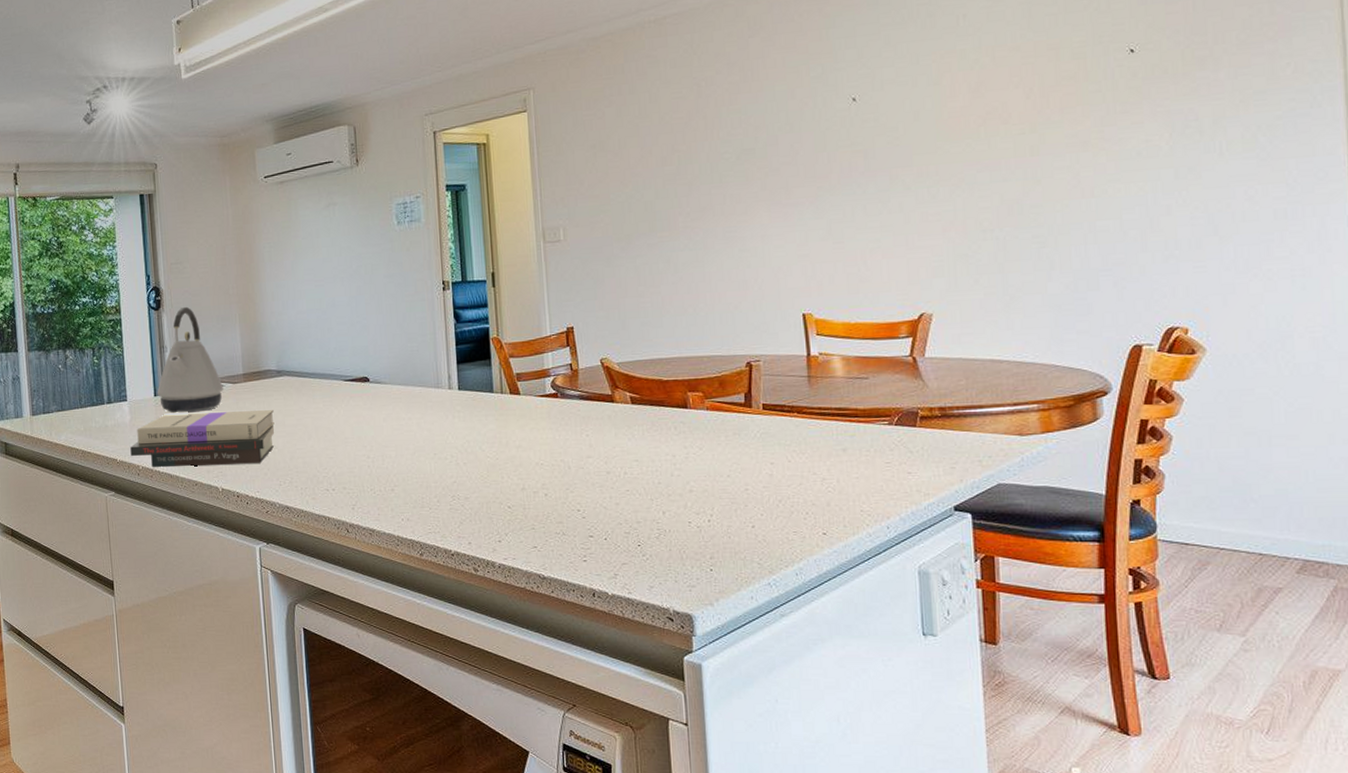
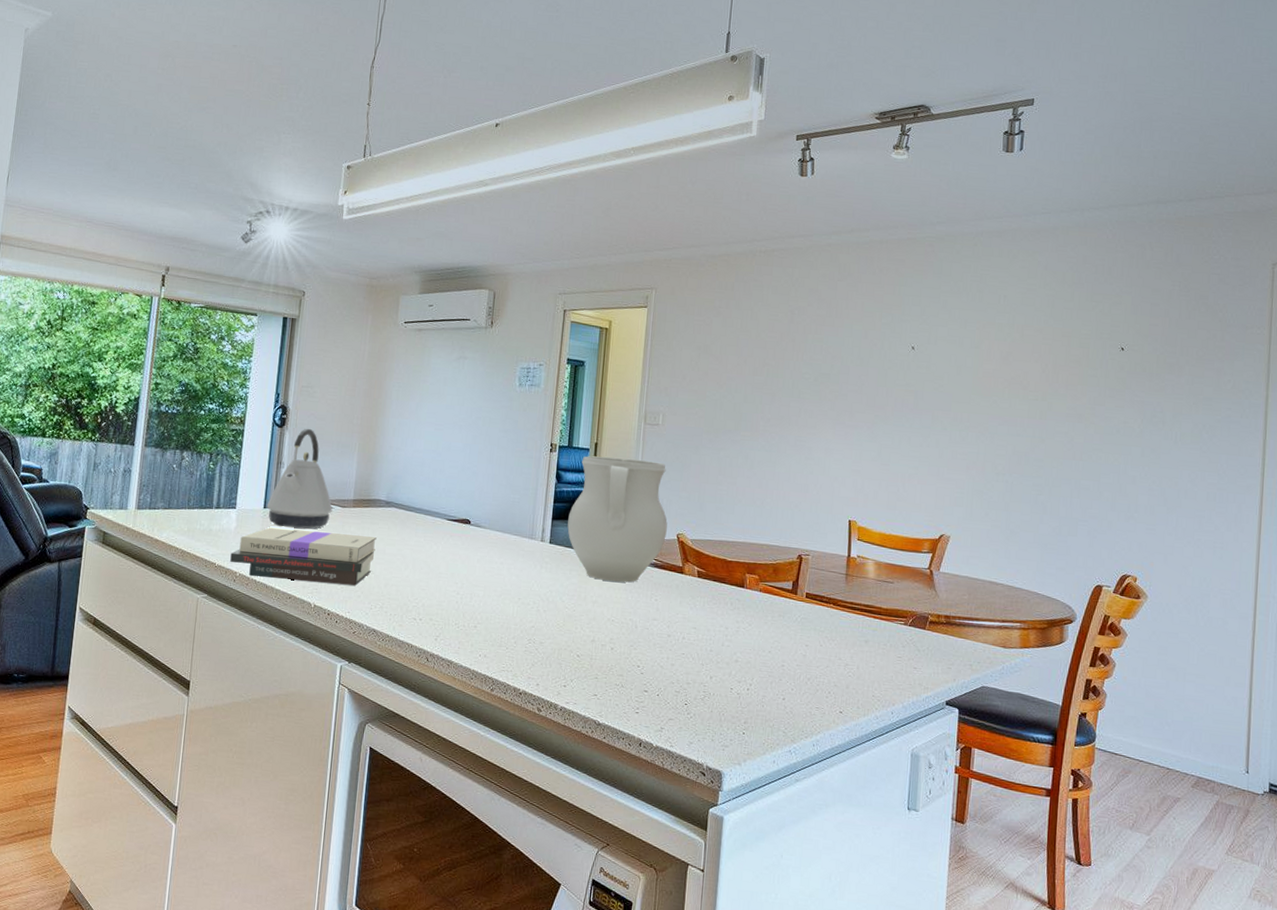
ceramic jug: none [474,282,588,422] -> present [567,456,668,583]

